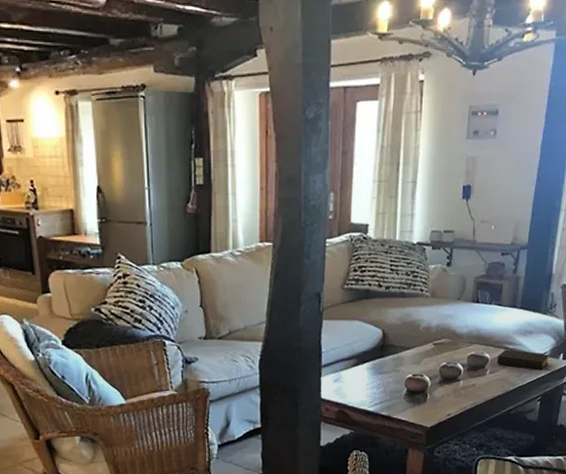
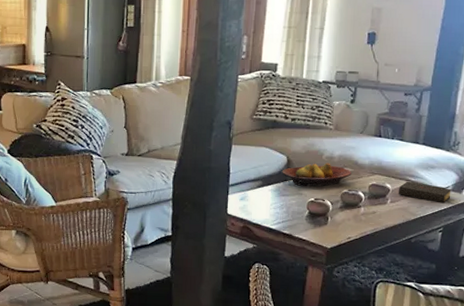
fruit bowl: none [377,334,451,362] -> present [282,163,353,187]

